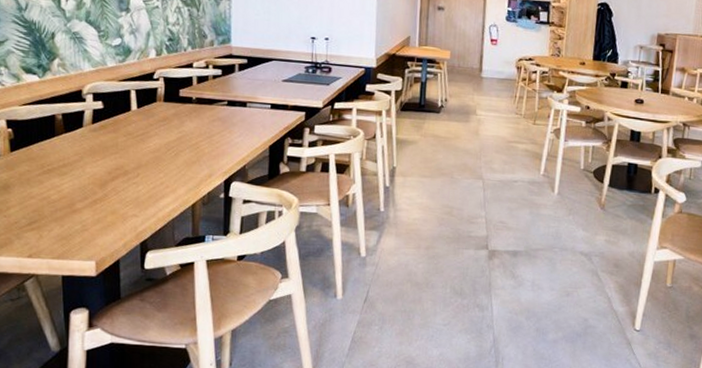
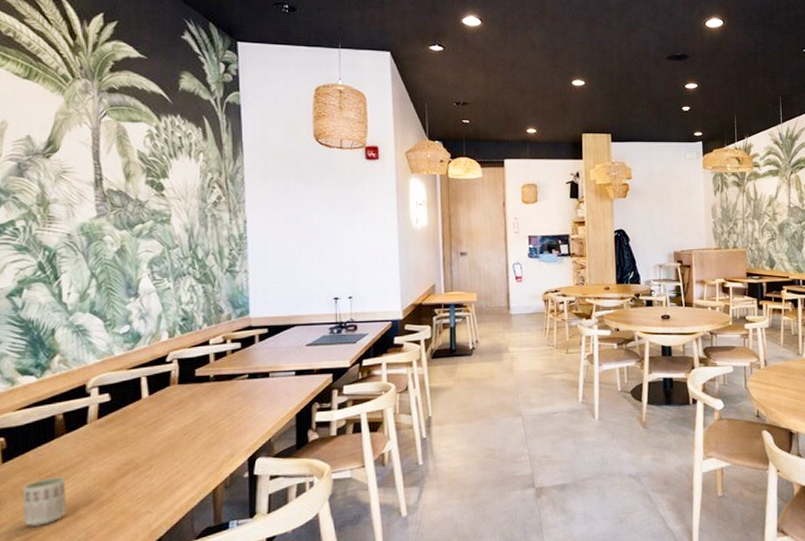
cup: none [28,170,65,213] -> present [22,477,66,527]

